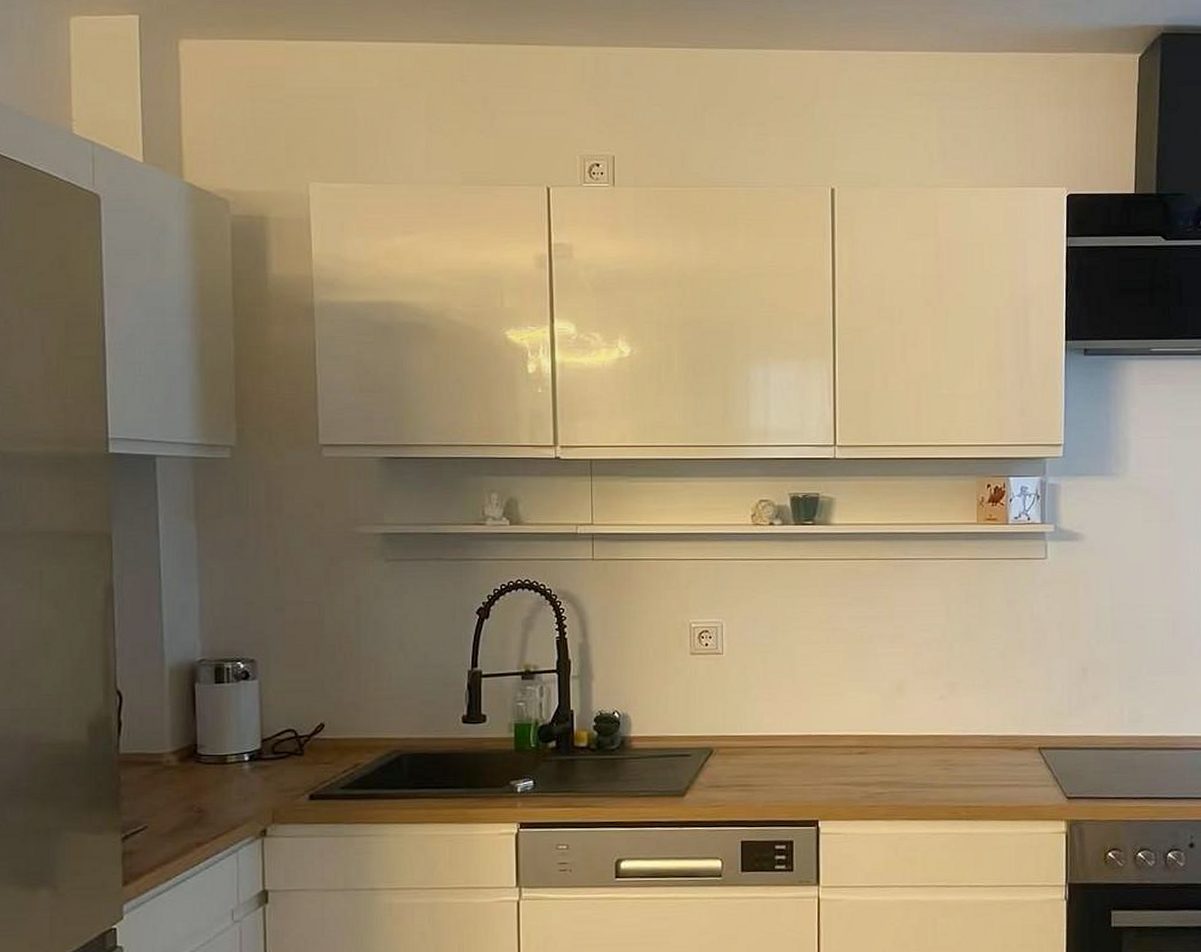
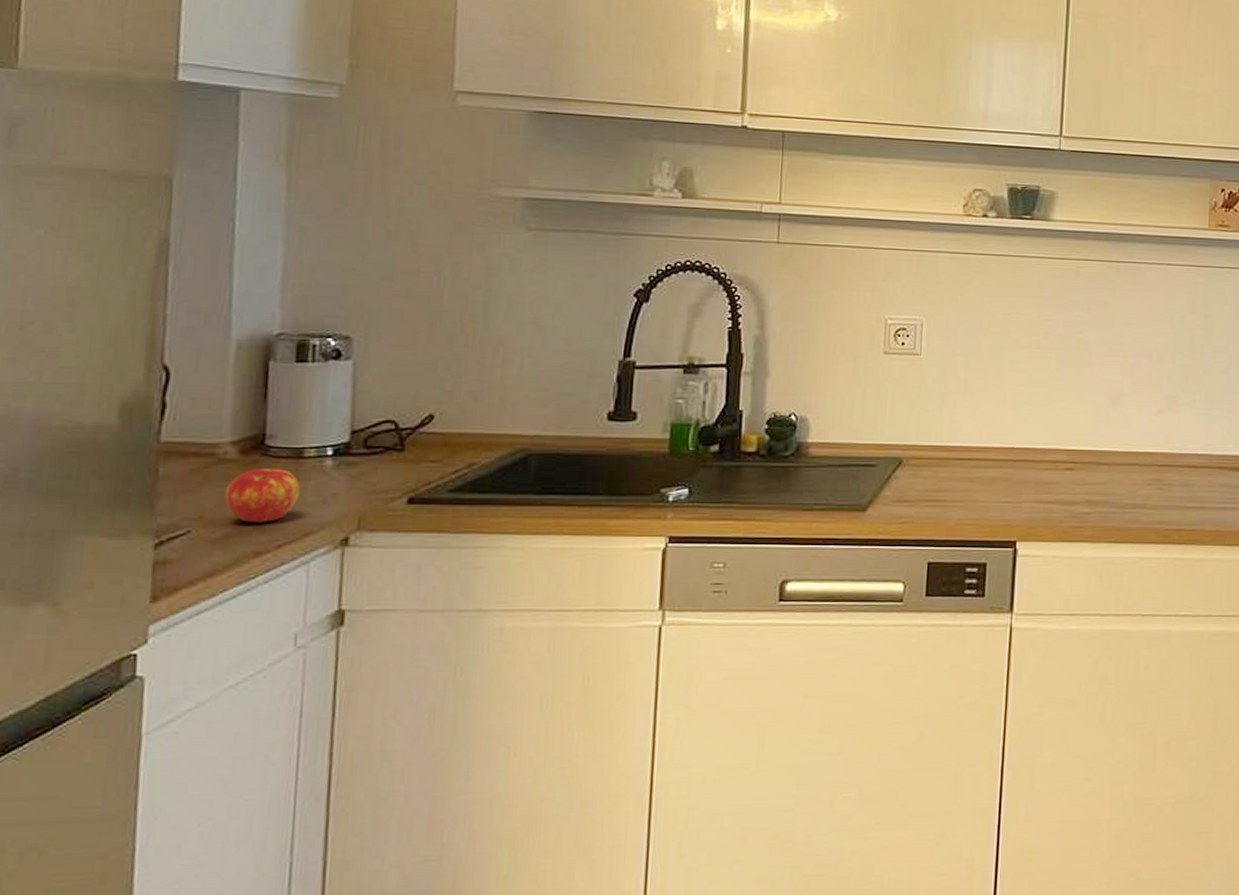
apple: none [171,773,226,819] -> present [225,469,300,524]

